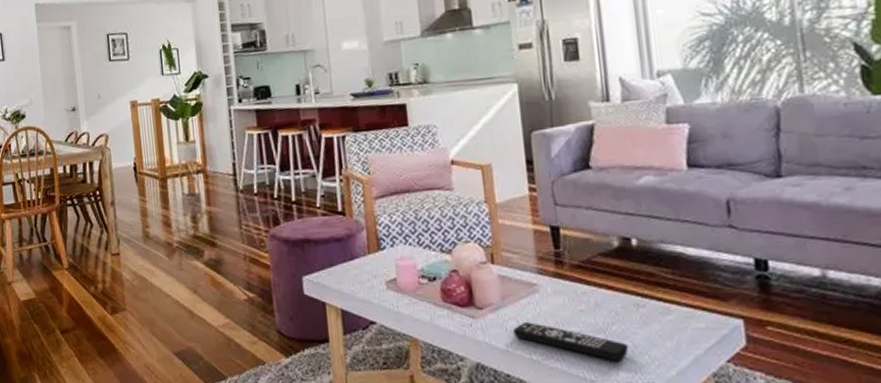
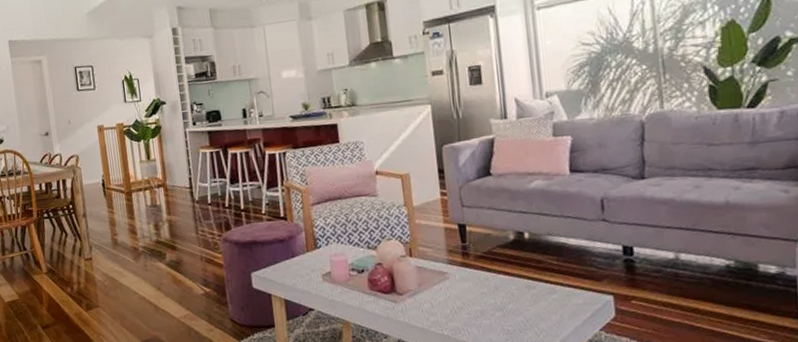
remote control: present [512,322,628,362] -> none [427,304,521,334]

